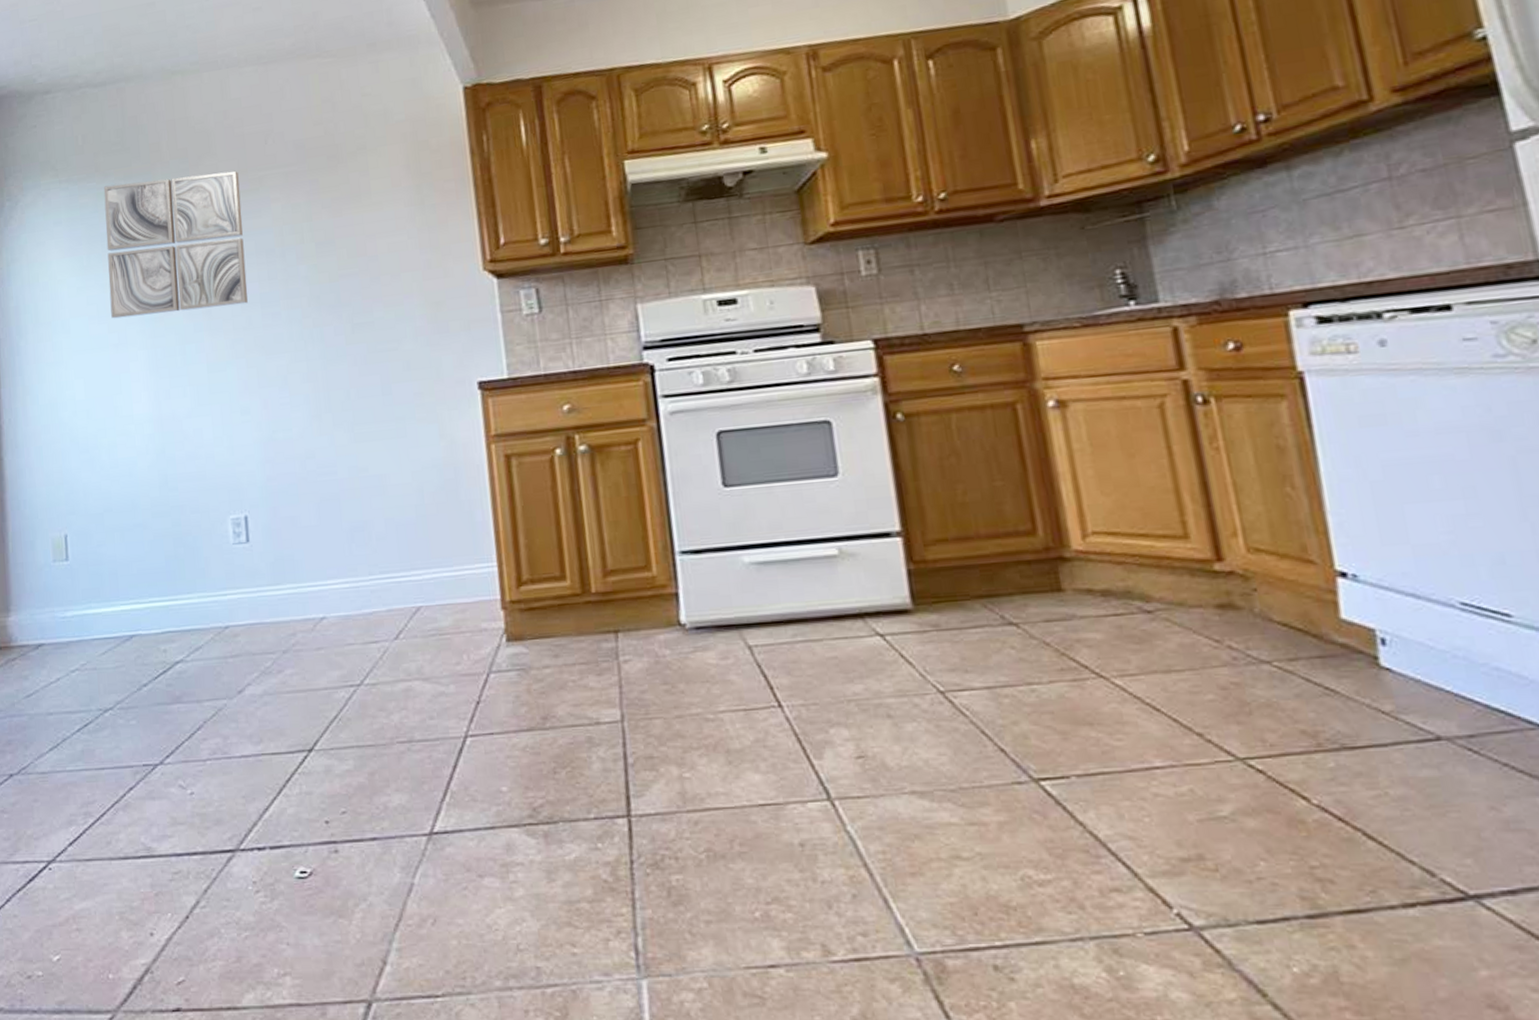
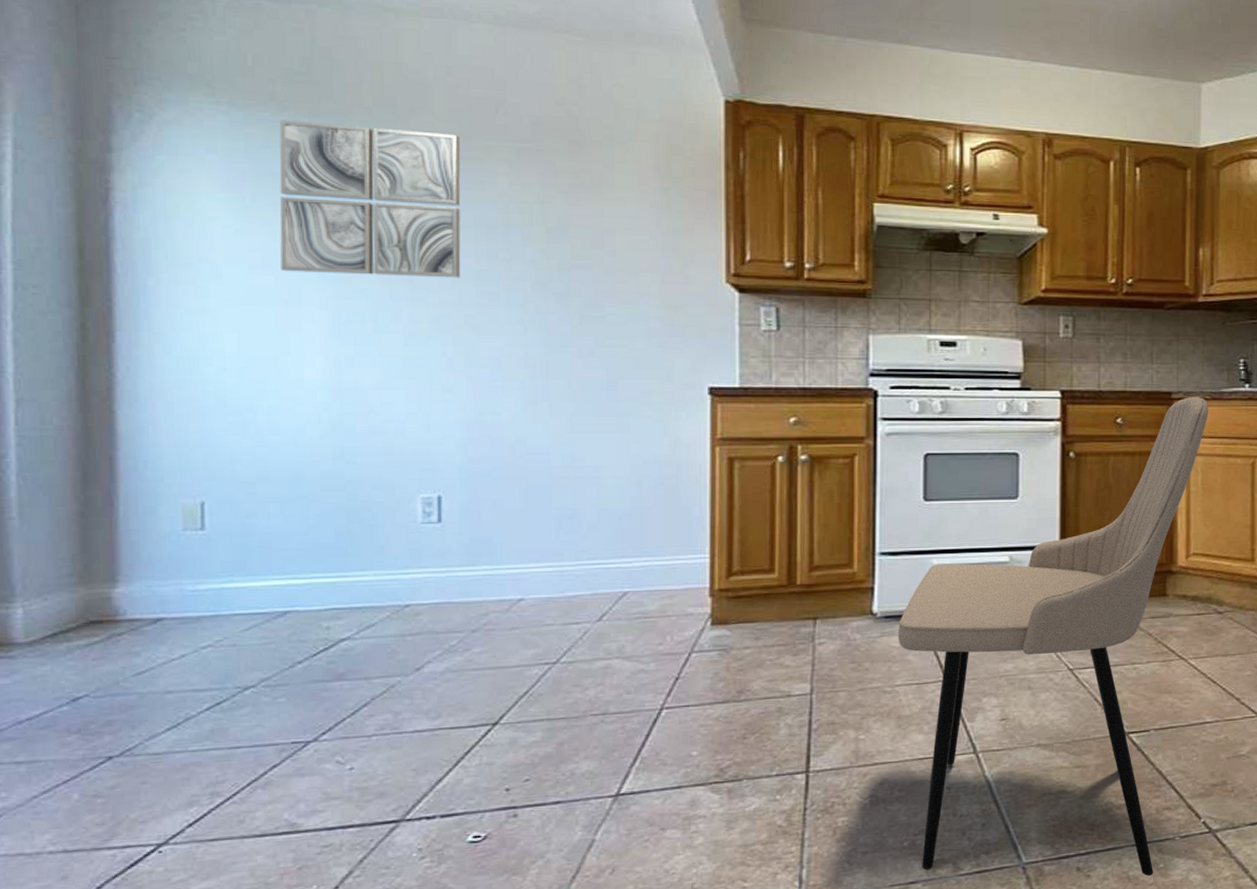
dining chair: none [712,325,1112,987] -> present [897,396,1209,876]

